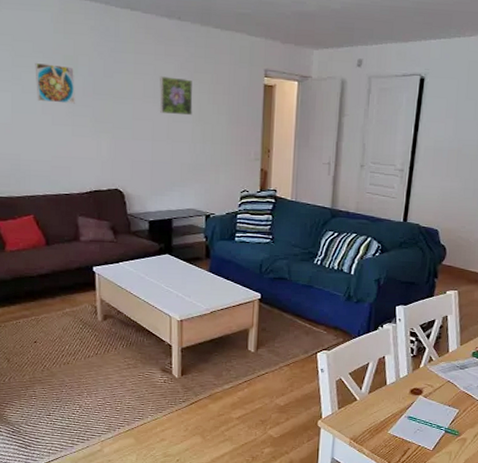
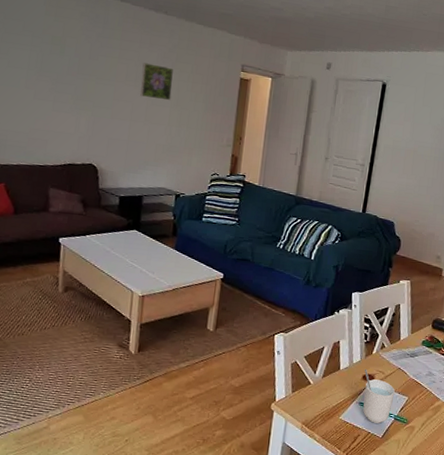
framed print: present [35,62,76,104] -> none [21,40,61,81]
cup: none [411,383,445,436] -> present [363,368,395,423]

